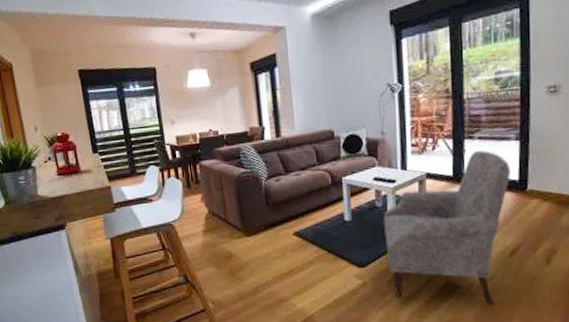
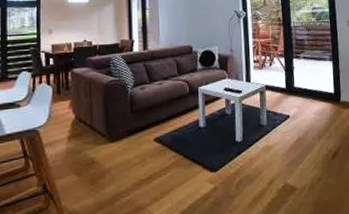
armchair: present [383,150,510,306] -> none [232,68,328,206]

